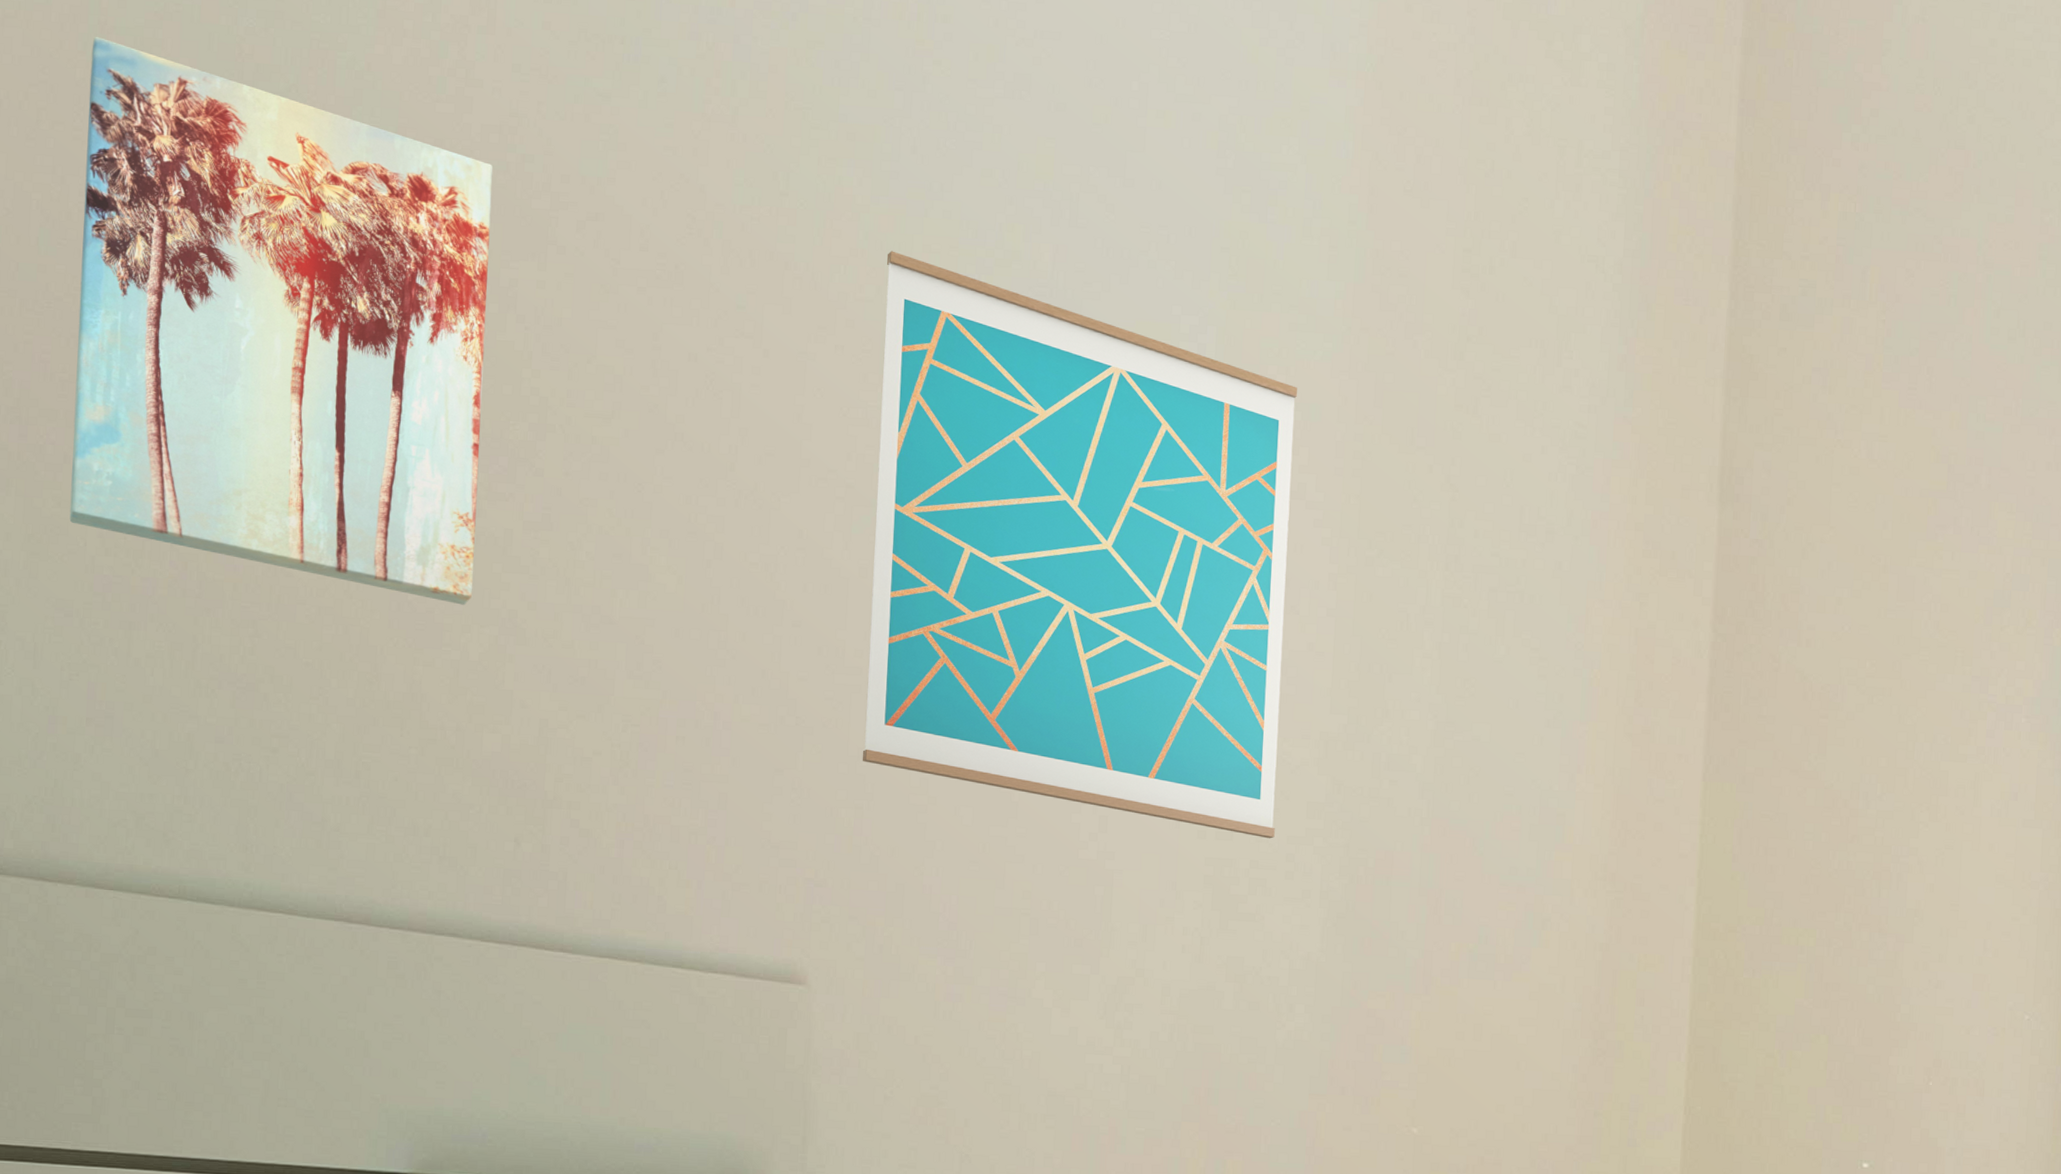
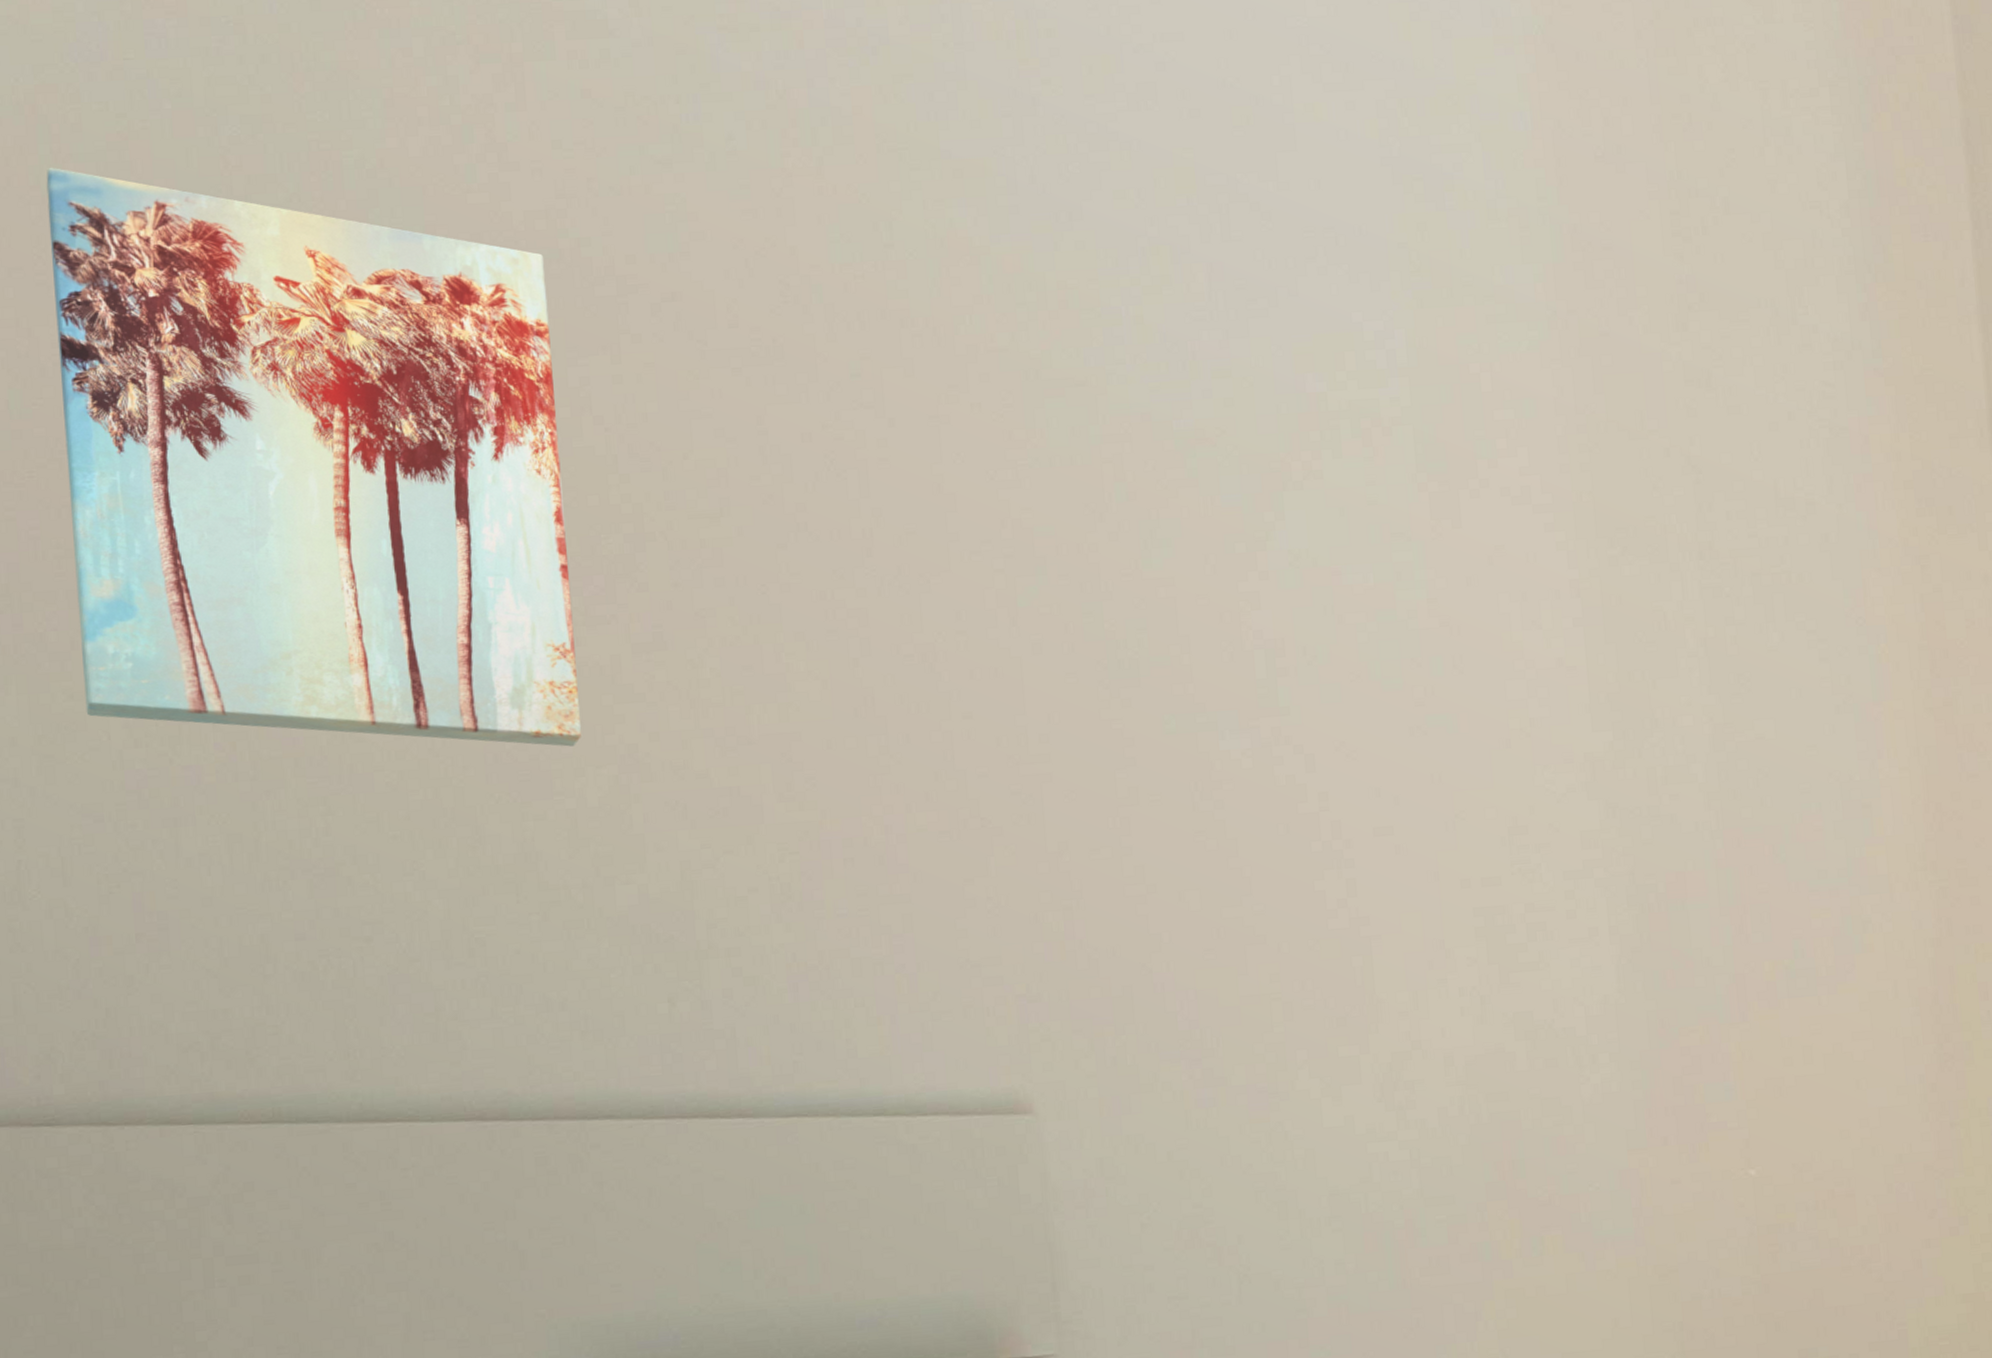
wall art: present [862,251,1297,839] -> none [1017,292,1549,878]

